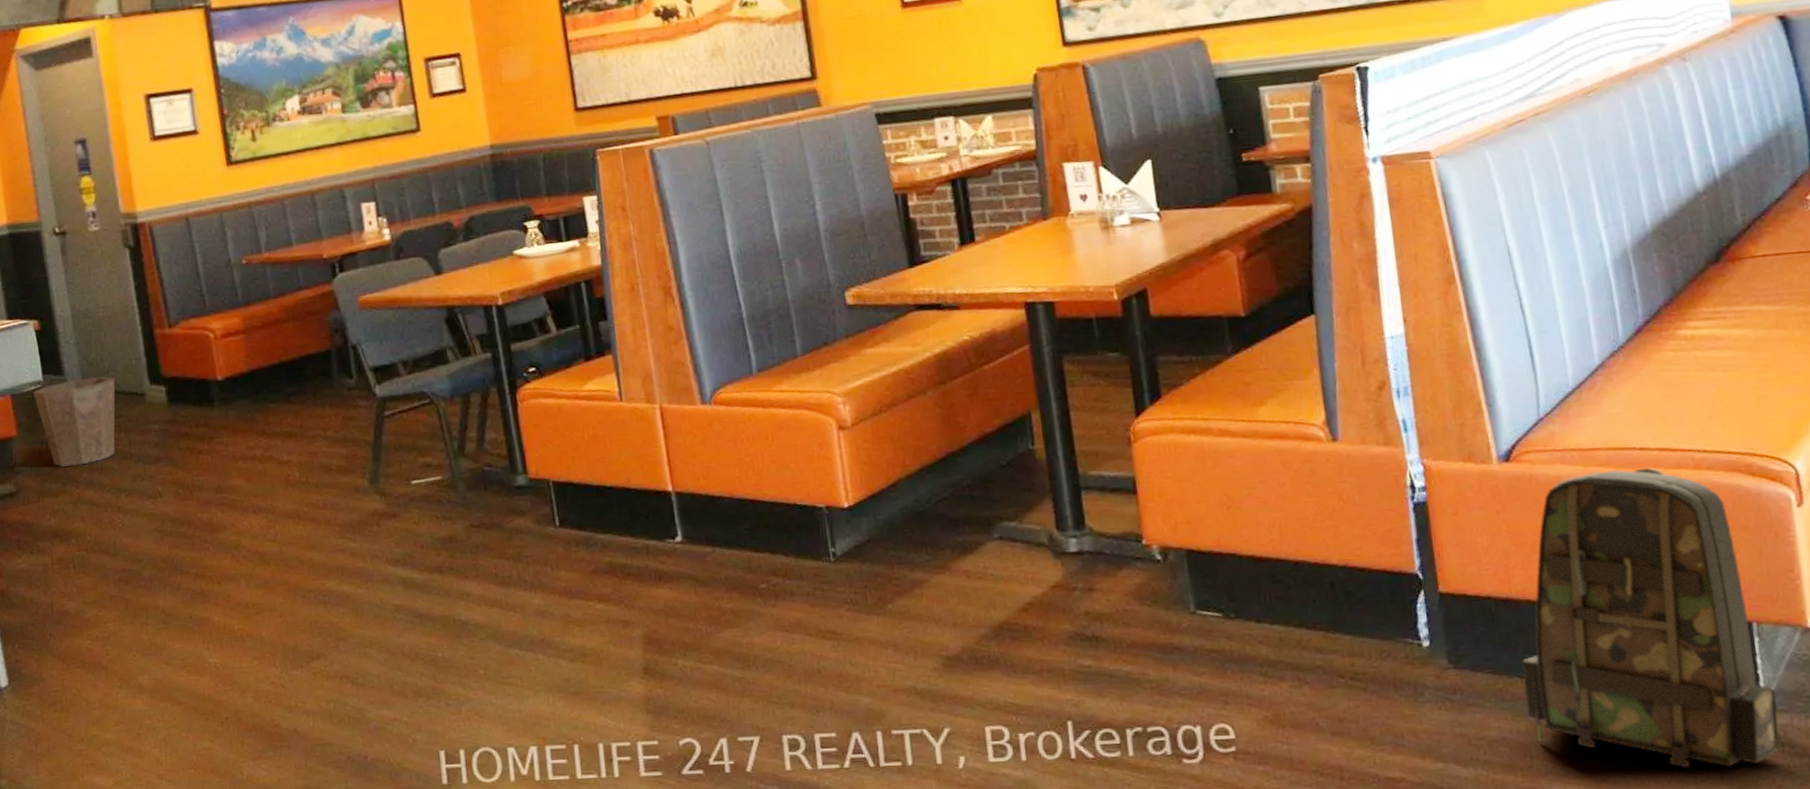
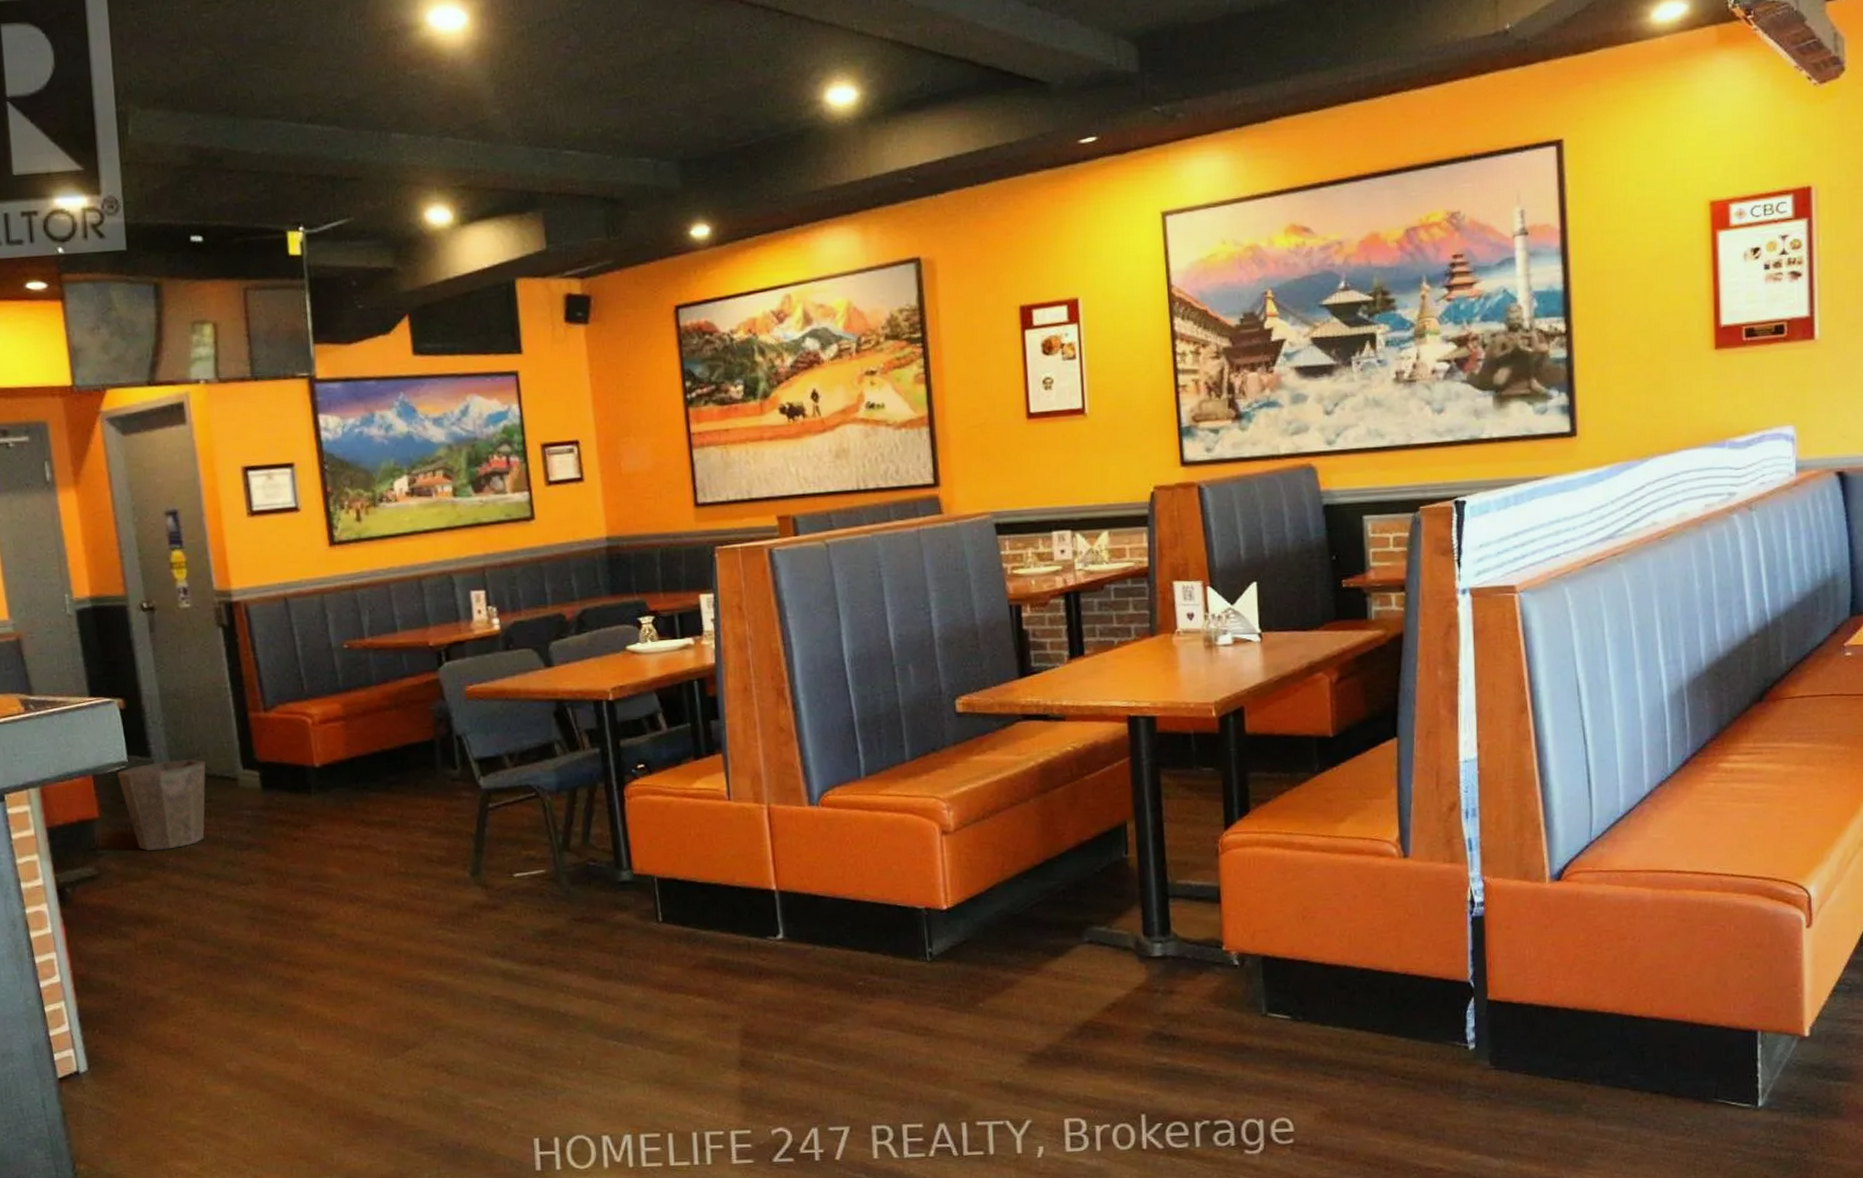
backpack: present [1521,467,1779,768] -> none [1554,889,1771,1161]

